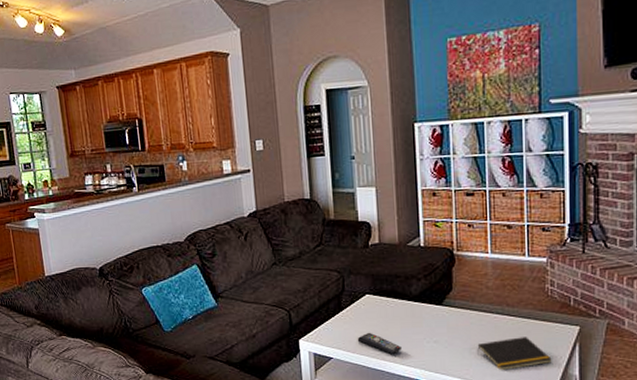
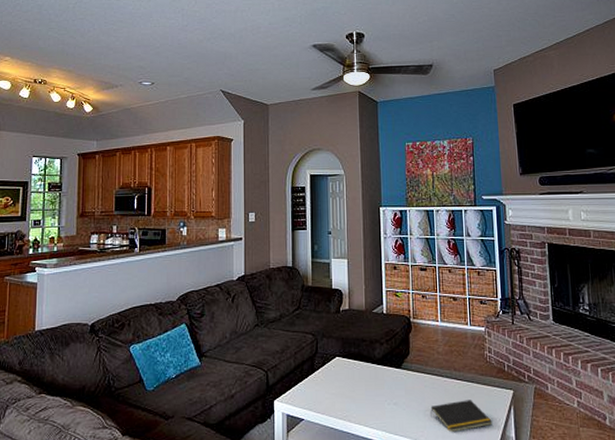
remote control: present [357,332,403,355] -> none [327,393,367,417]

